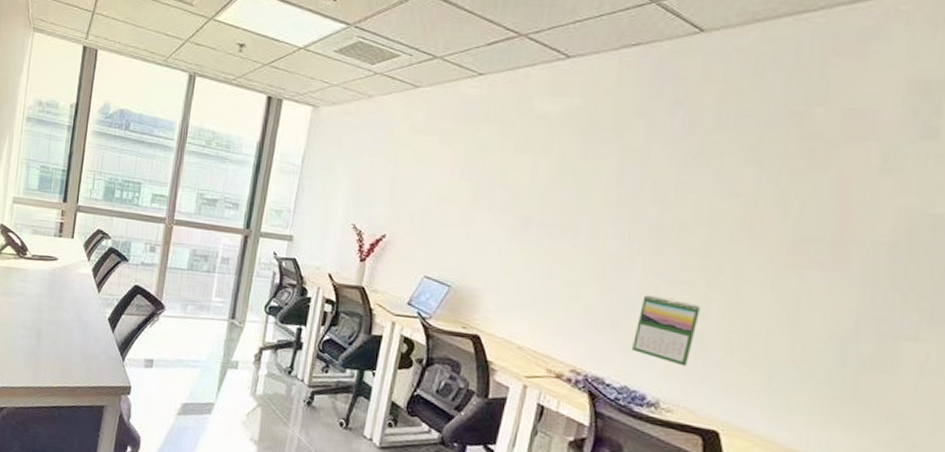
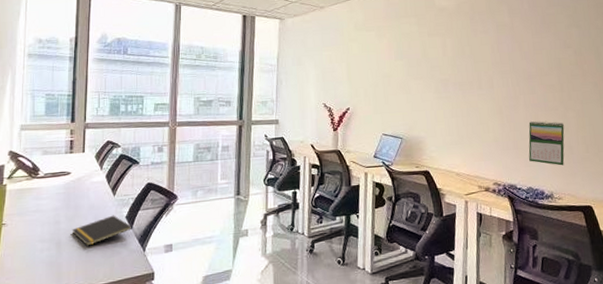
notepad: none [53,314,114,343] -> present [71,215,132,246]

